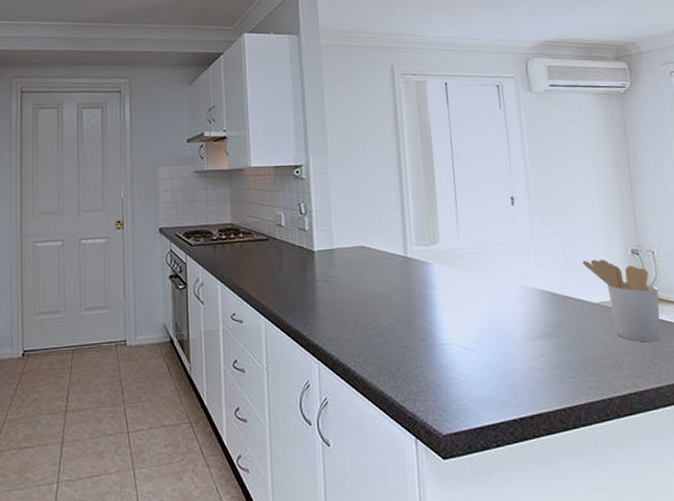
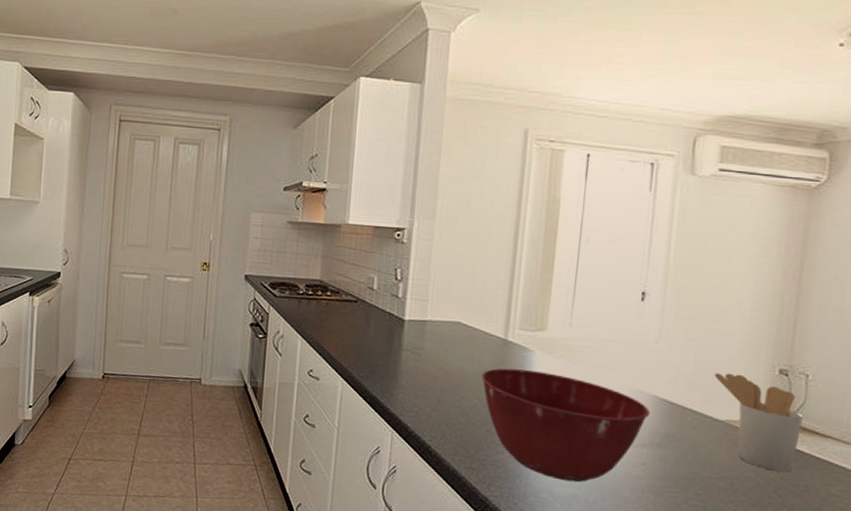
mixing bowl: none [390,282,539,384] -> present [481,368,651,483]

